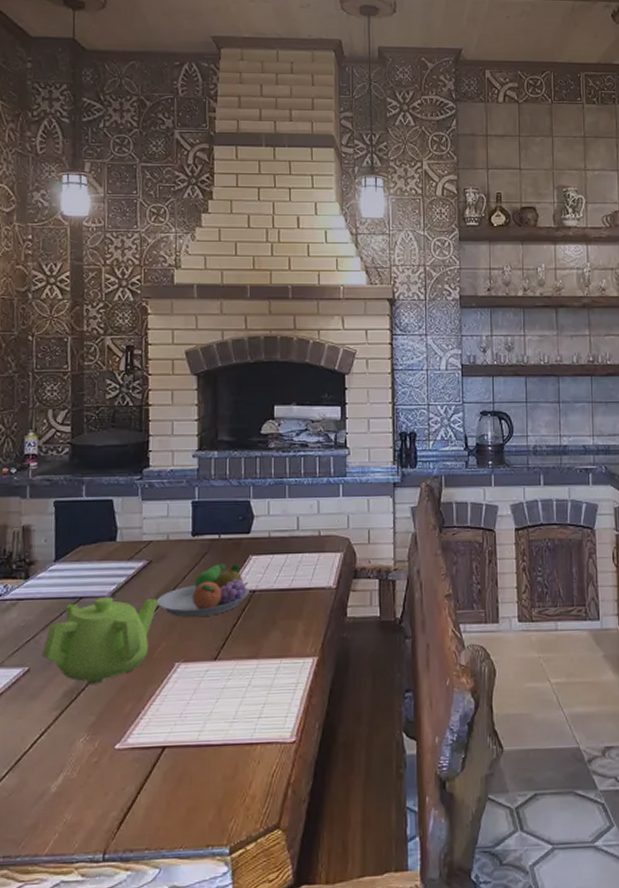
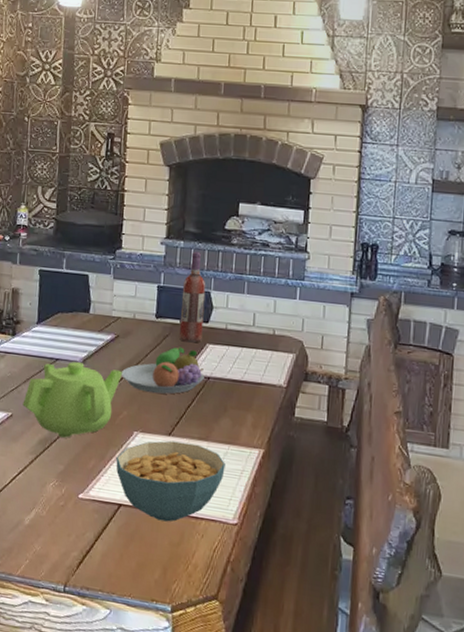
cereal bowl: none [156,664,278,756] -> present [116,440,225,522]
wine bottle: none [219,460,245,557] -> present [179,251,206,343]

